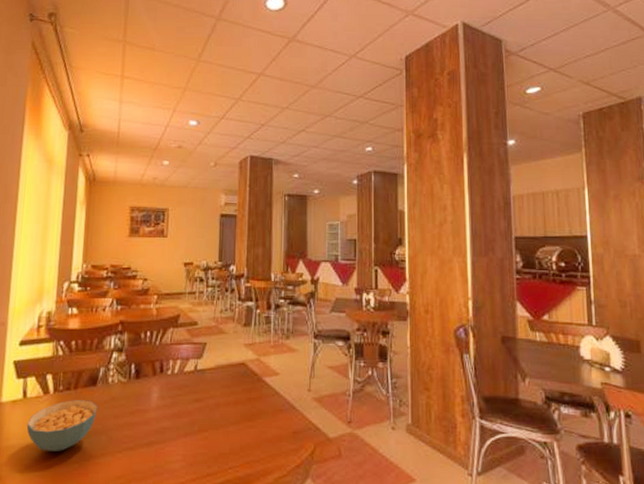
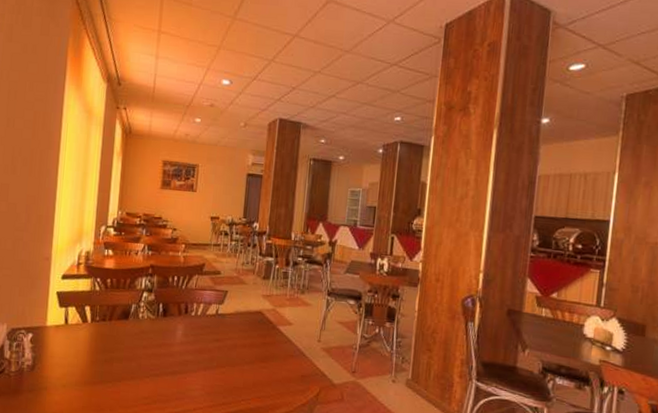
cereal bowl: present [26,400,97,451] -> none [68,329,129,372]

